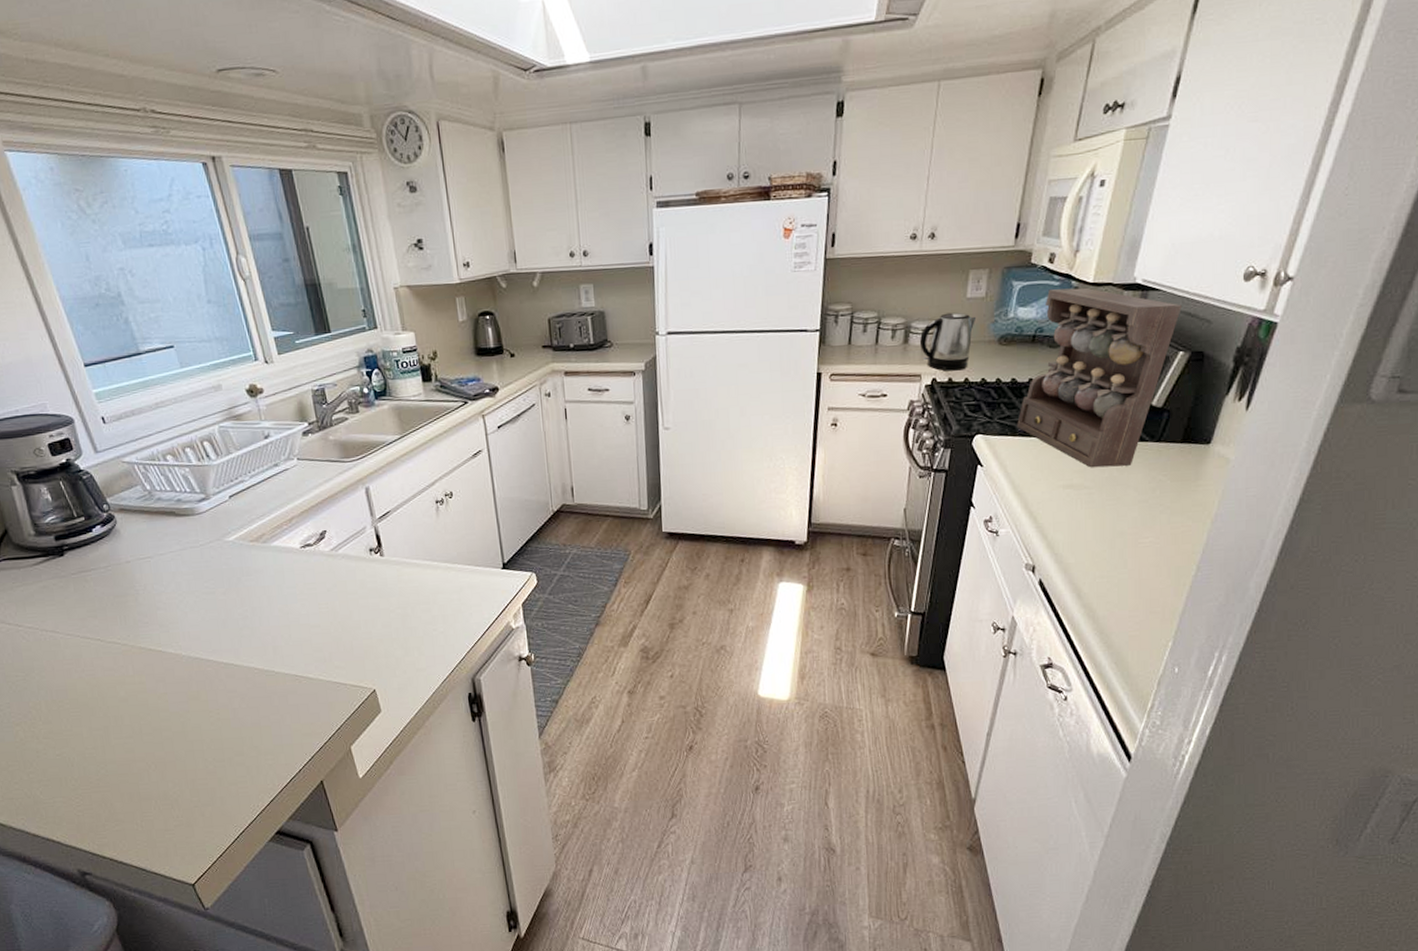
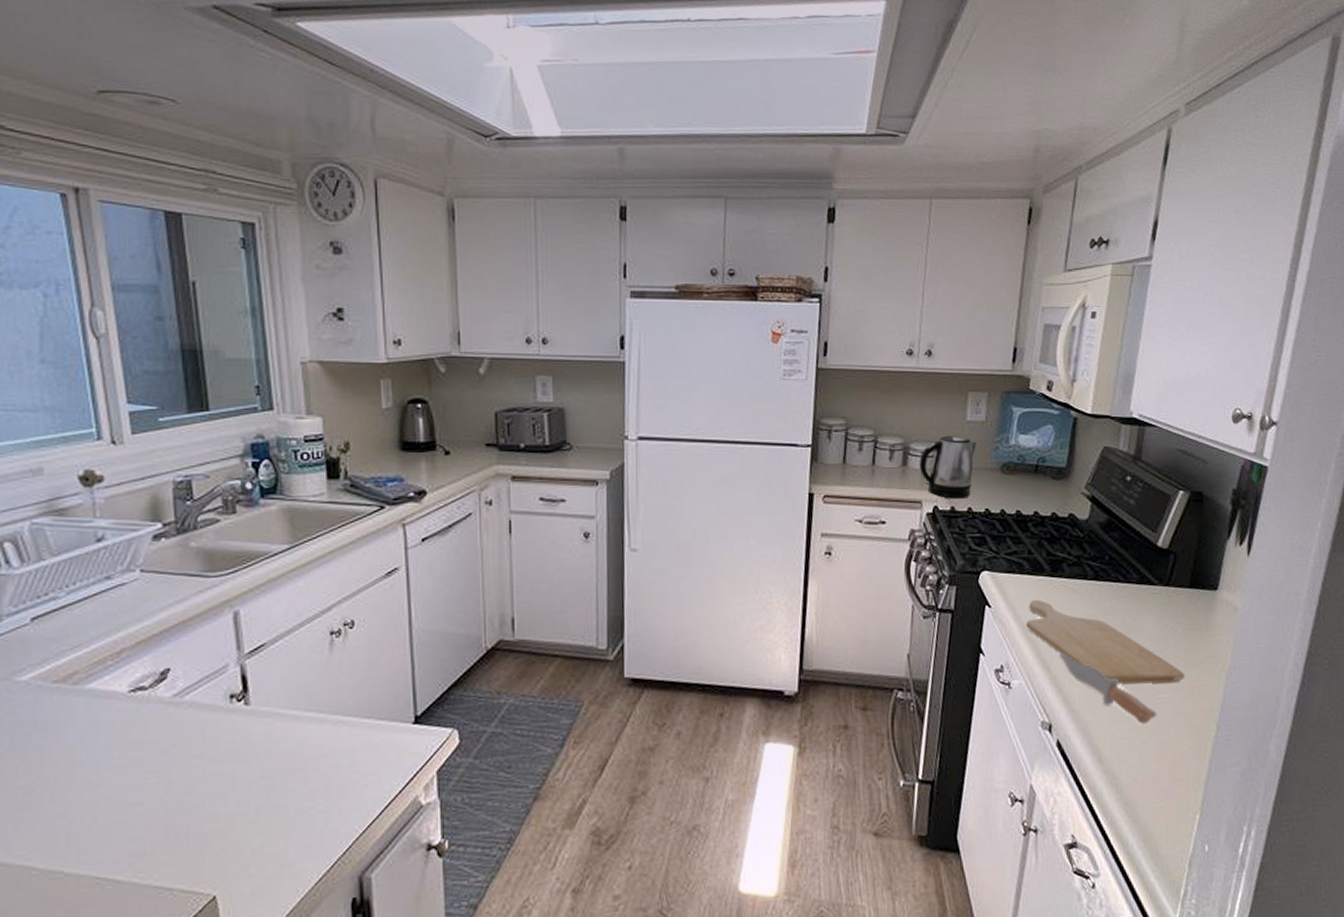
chopping board: none [1016,458,1169,531] -> present [1026,599,1185,684]
spice rack: present [1017,287,1182,467] -> none [1024,418,1178,612]
knife: none [1047,504,1138,566] -> present [1060,652,1158,724]

